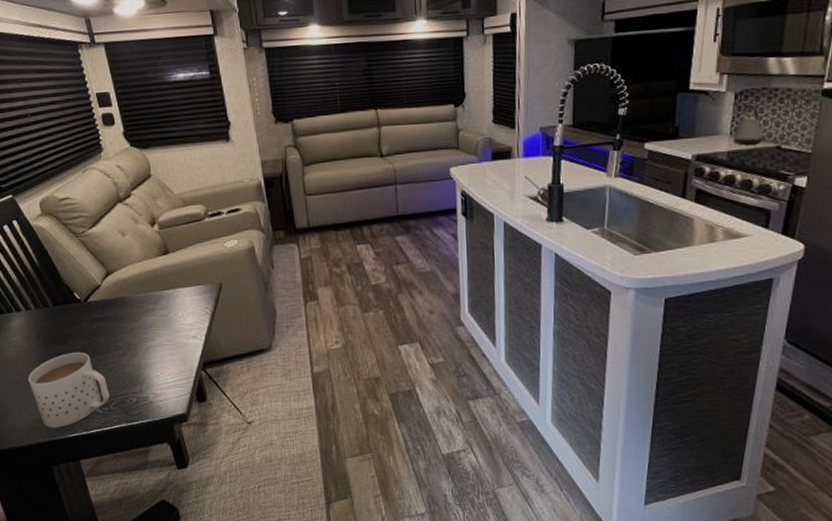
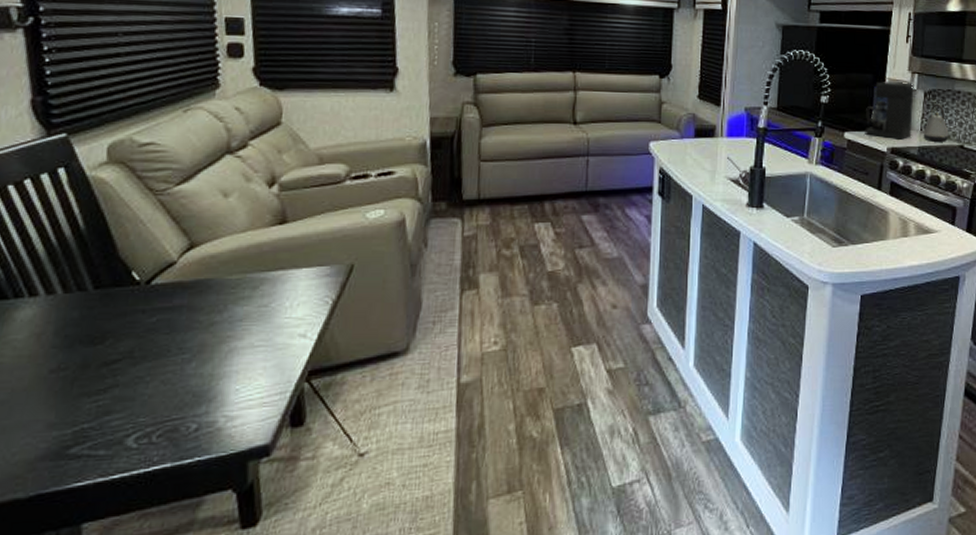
mug: present [27,352,111,428] -> none [21,356,157,474]
coffee maker: none [667,84,723,146] -> present [865,81,914,140]

